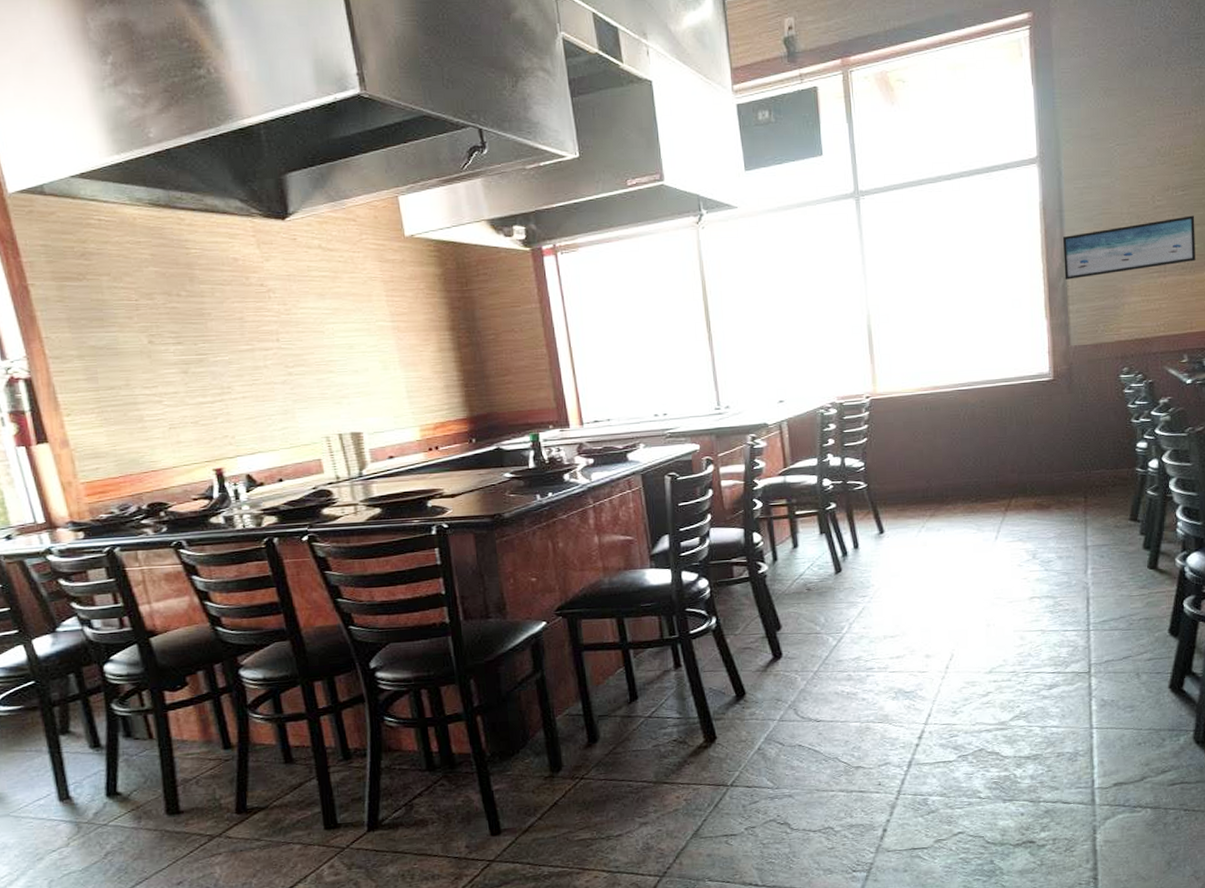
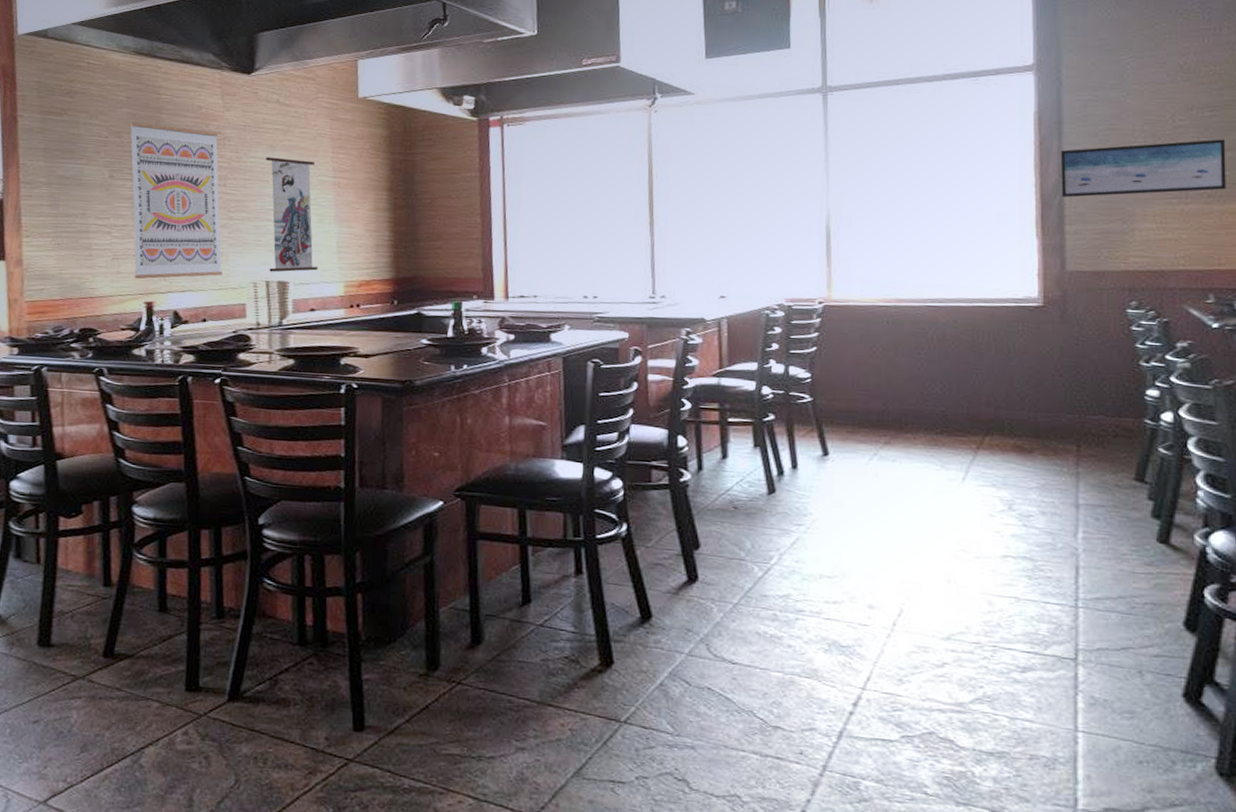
wall art: none [160,281,291,447] -> present [129,122,223,280]
wall scroll: none [317,290,391,424] -> present [266,143,319,272]

